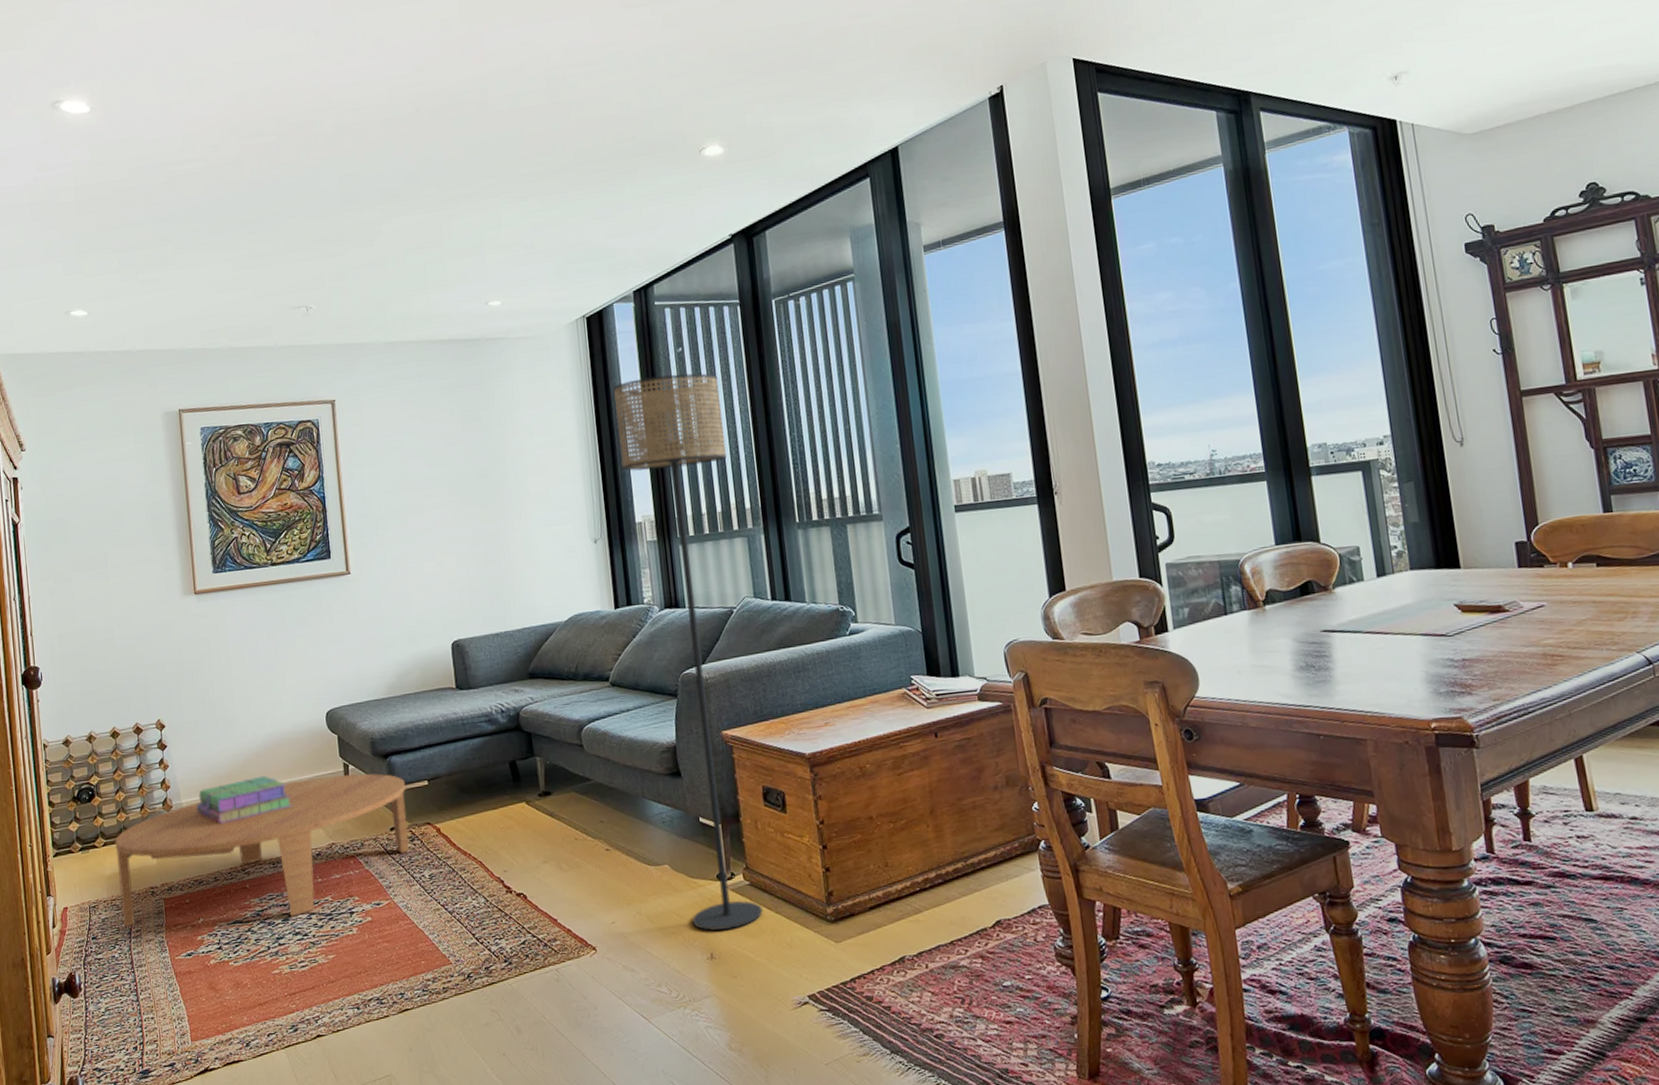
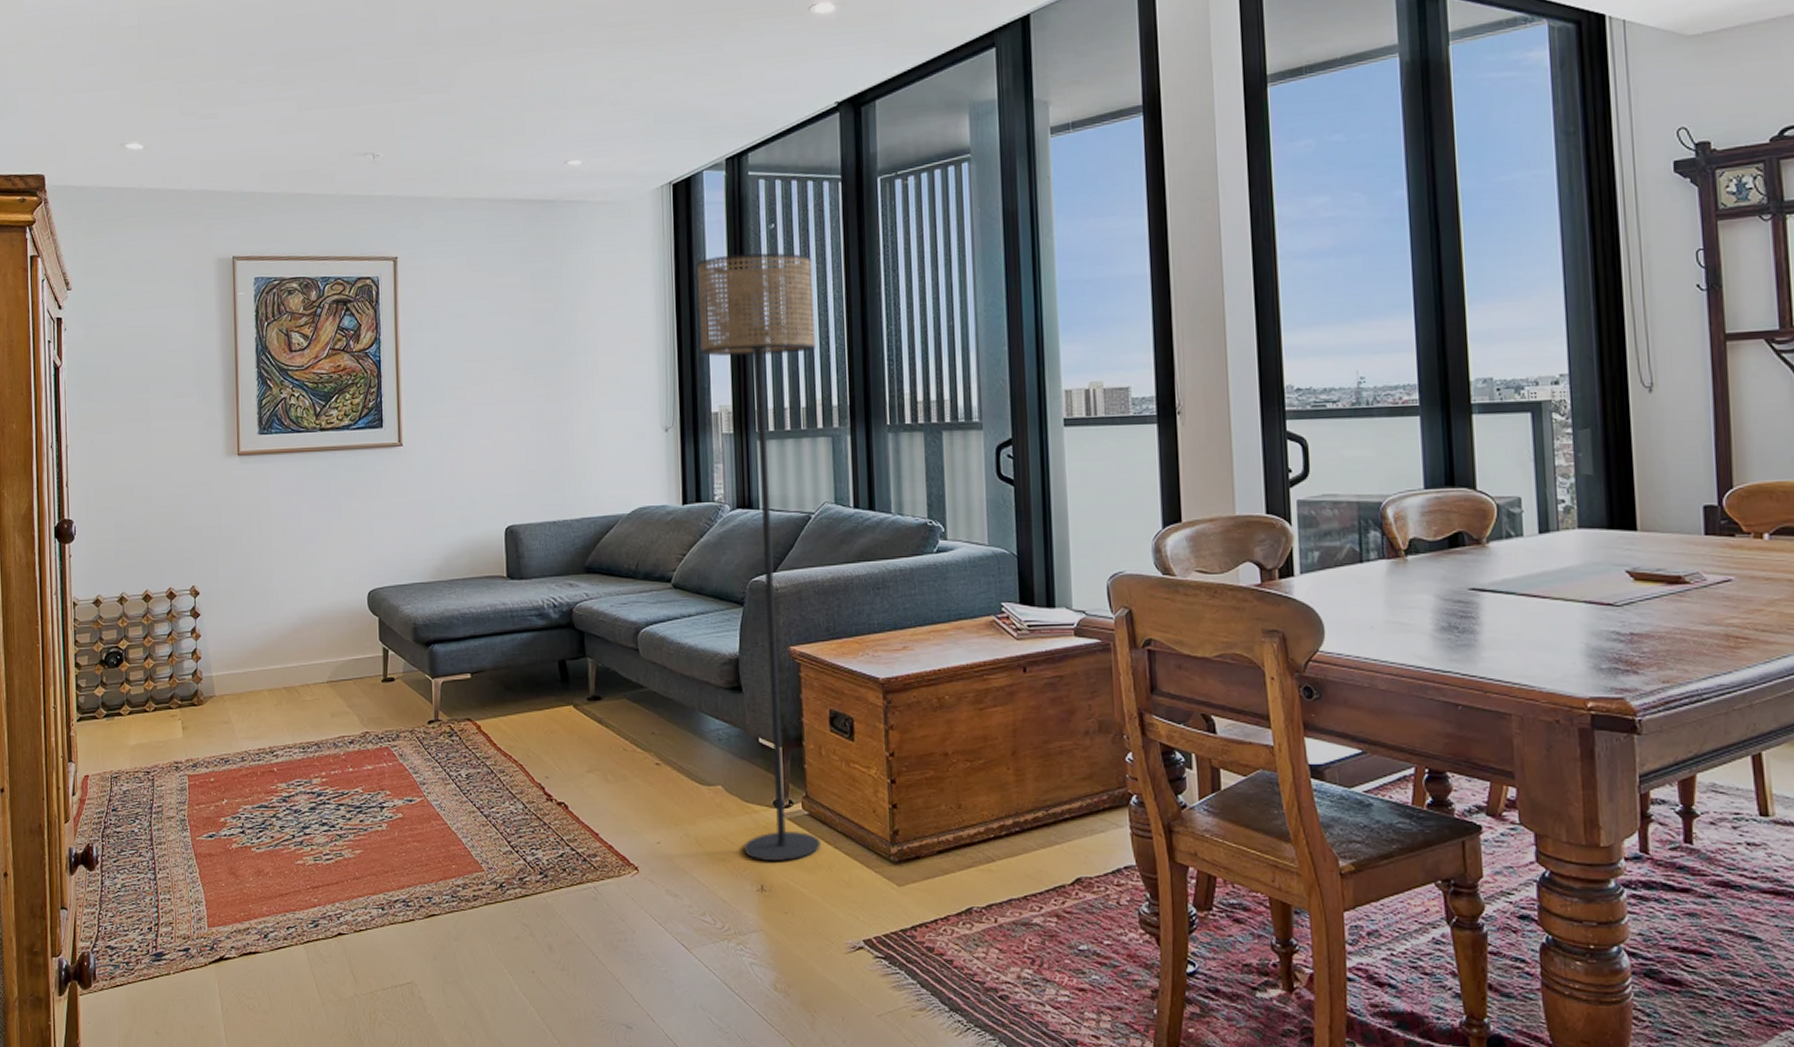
coffee table: present [115,773,409,928] -> none [141,660,447,806]
stack of books: present [196,775,292,823] -> none [227,654,327,701]

